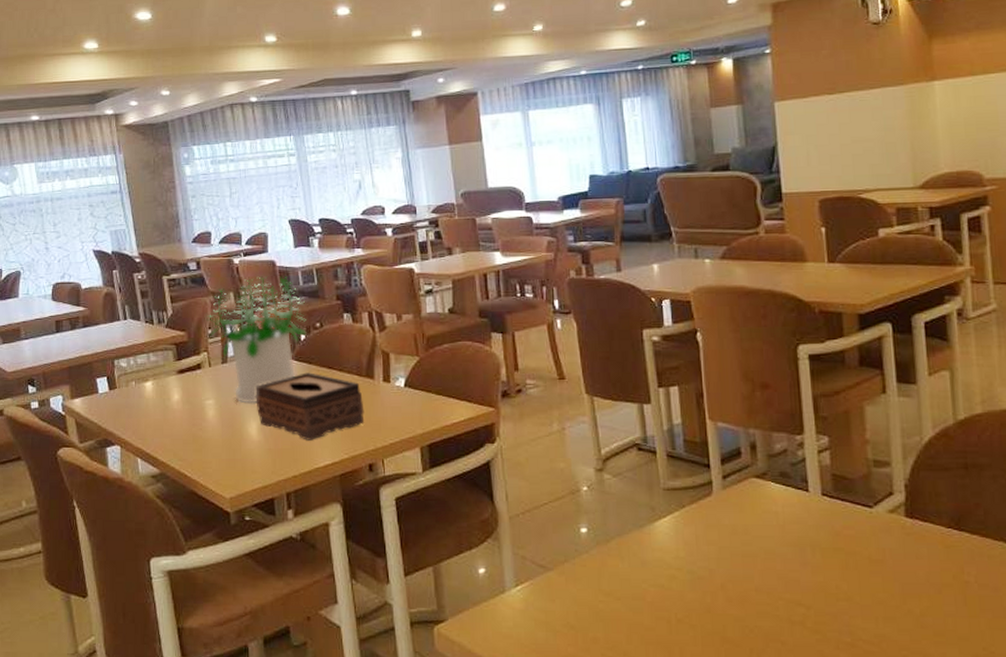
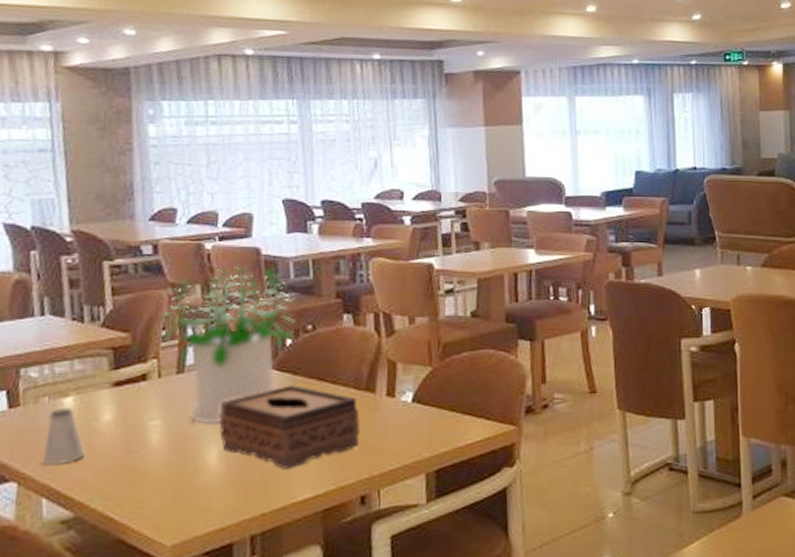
saltshaker: none [135,390,163,432] -> present [41,407,86,464]

